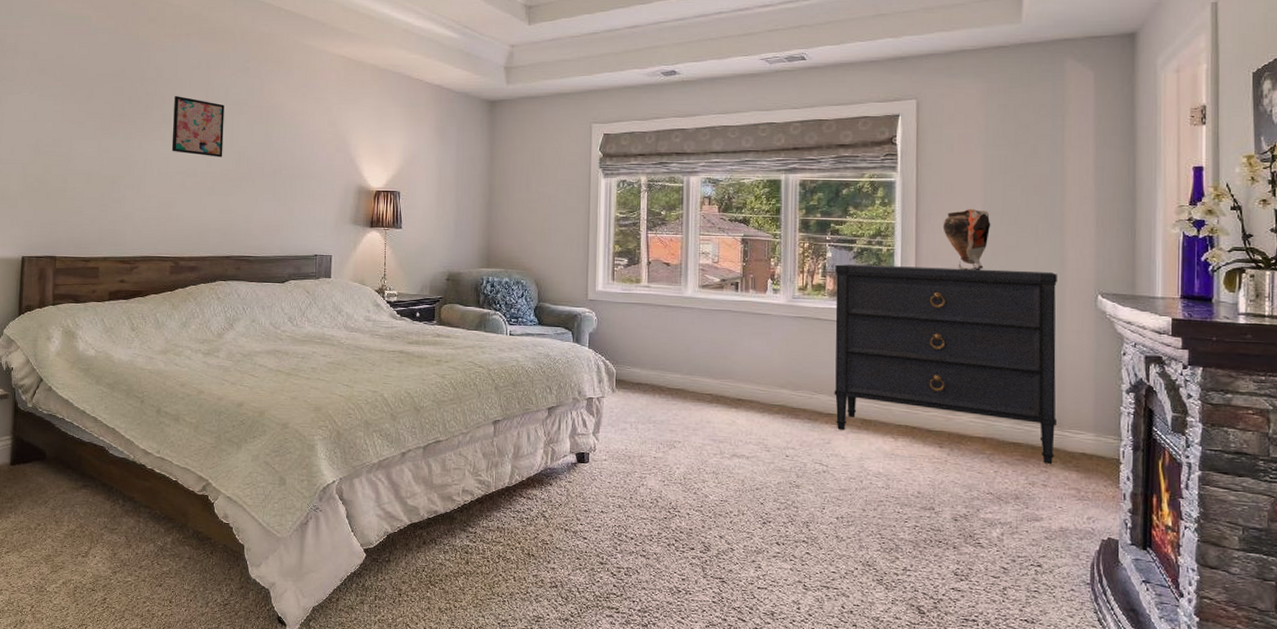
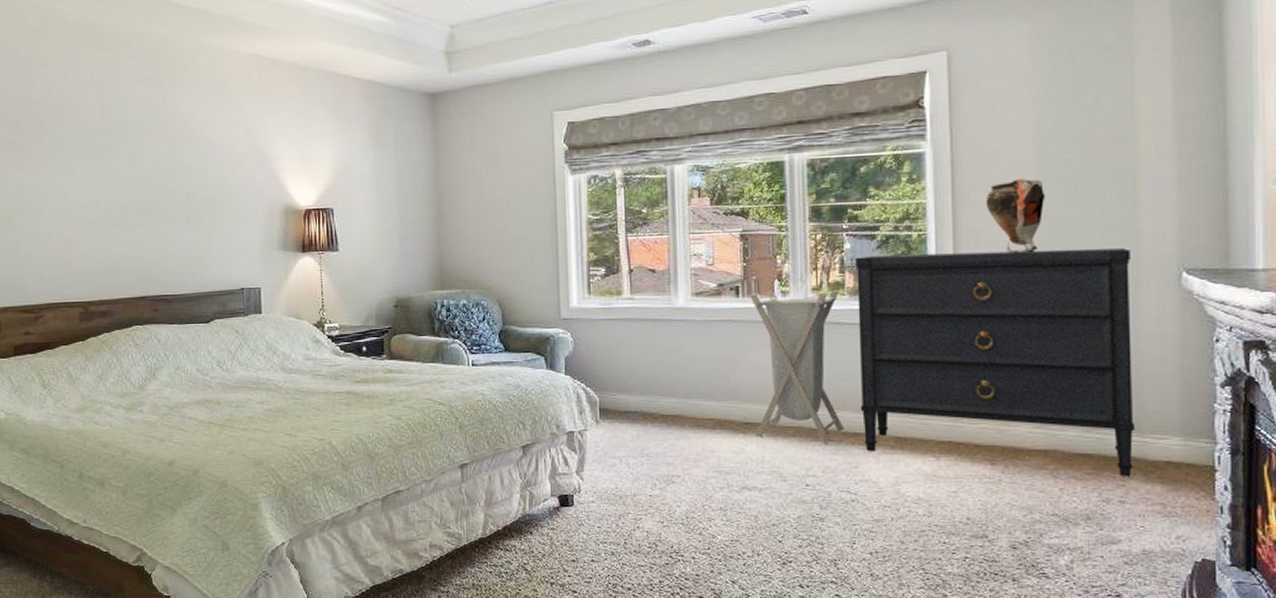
wall art: present [171,96,225,157] -> none [66,117,127,185]
laundry hamper: none [746,287,821,421] -> present [750,289,845,443]

